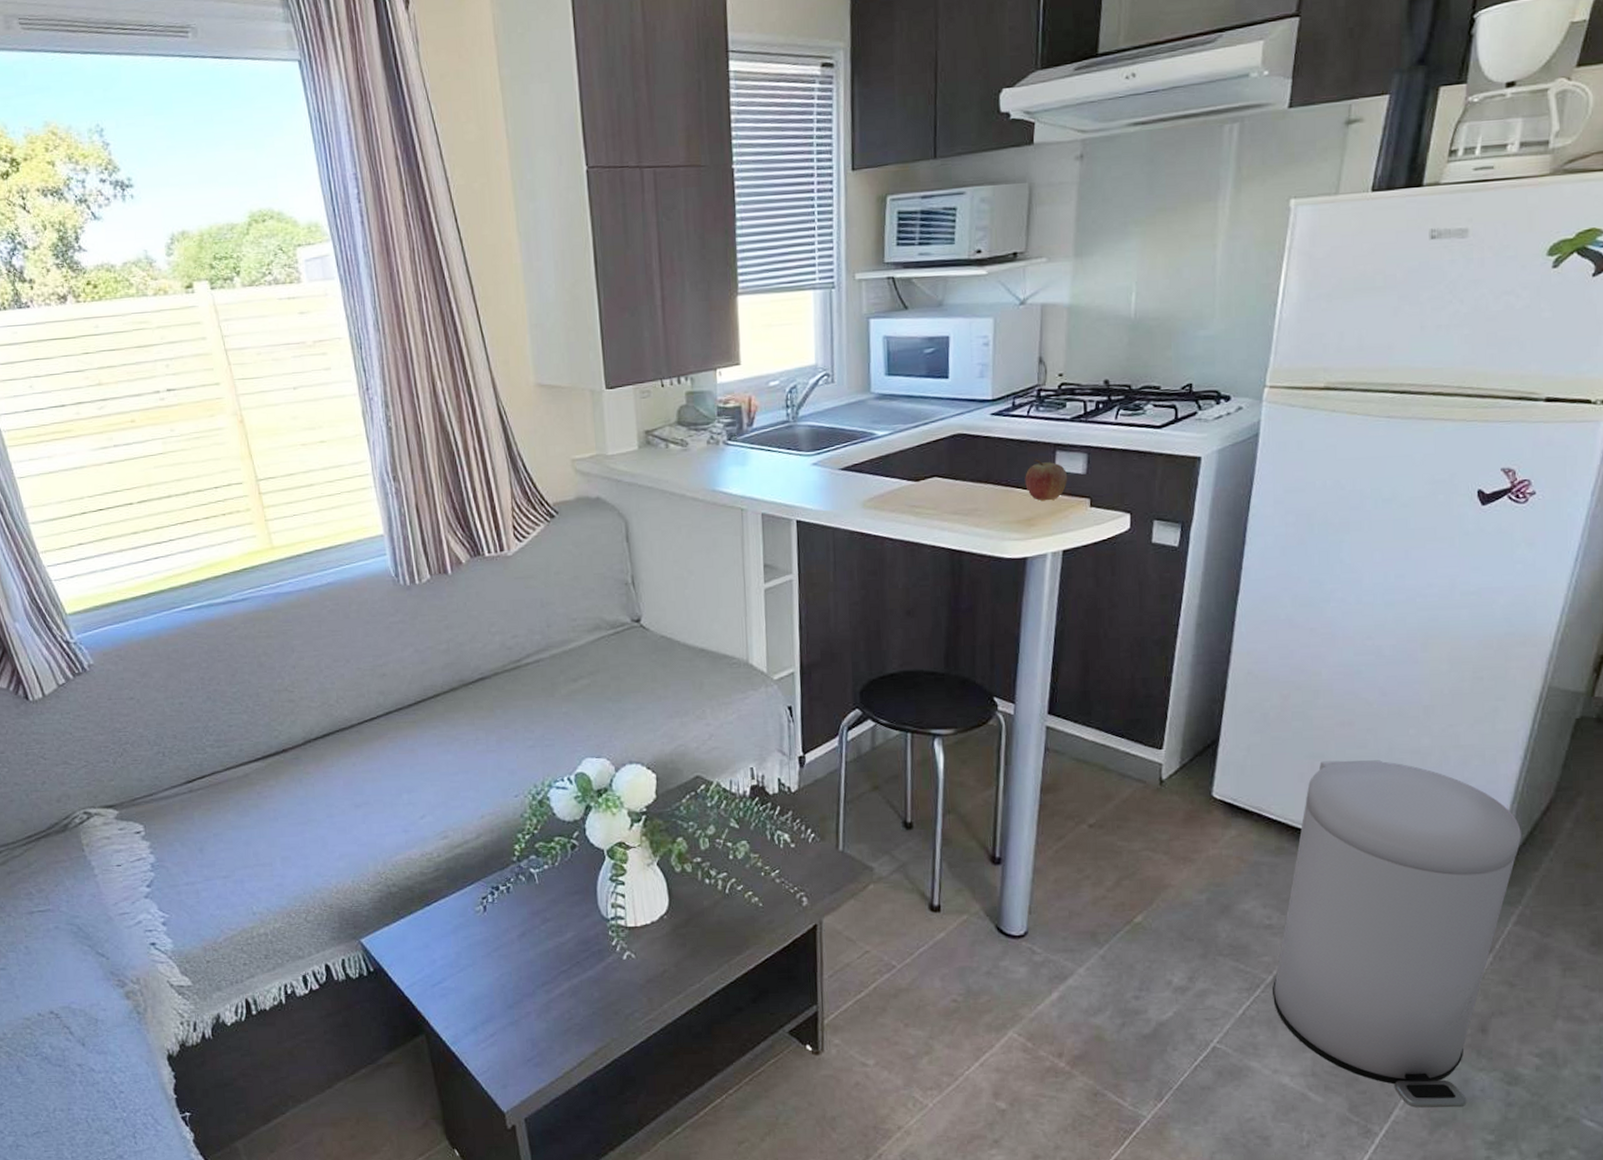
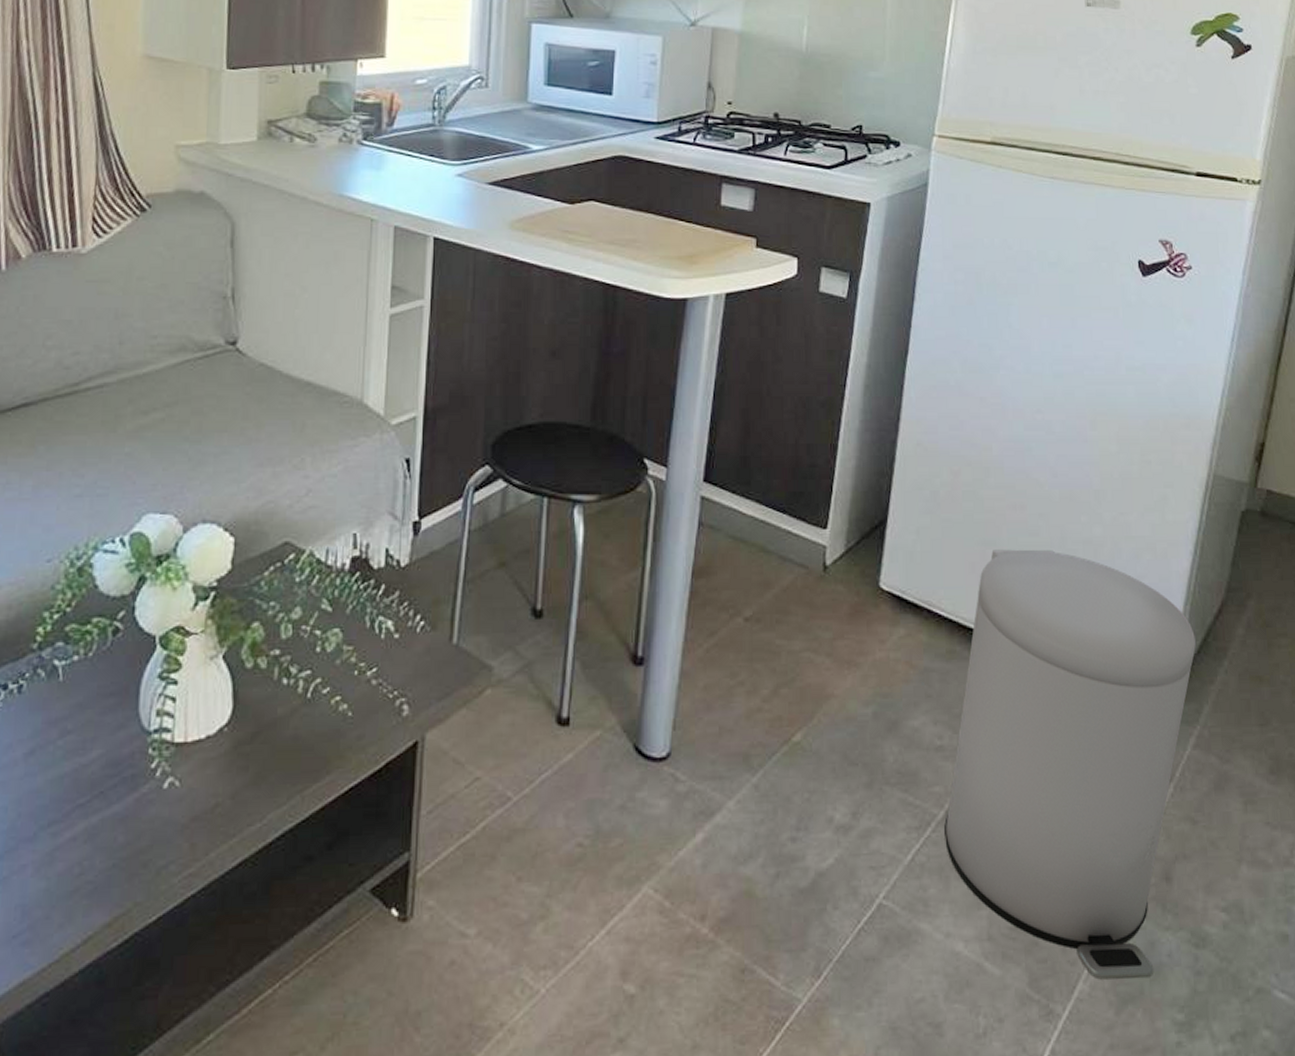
fruit: present [1025,459,1068,501] -> none [688,190,734,238]

